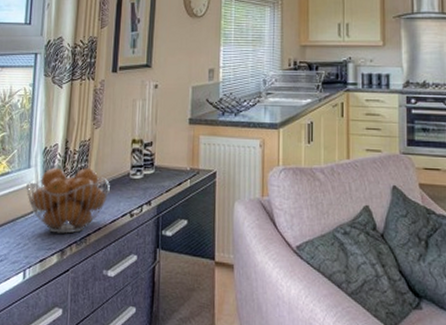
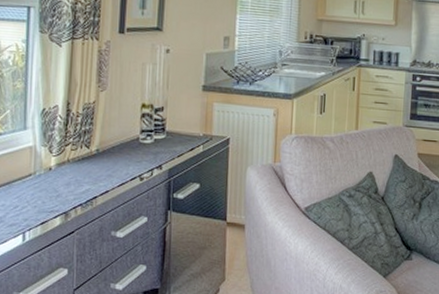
fruit basket: present [26,167,110,234] -> none [22,129,118,197]

